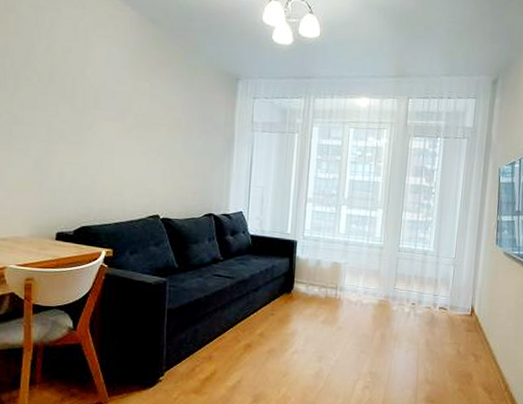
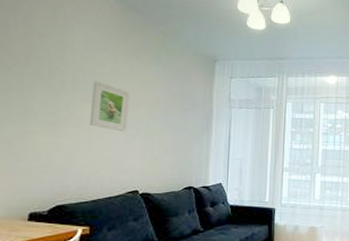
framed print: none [111,99,150,154] -> present [89,81,129,132]

